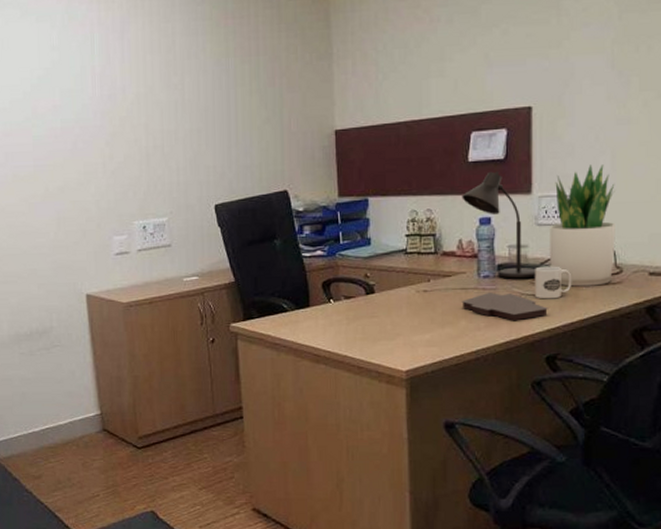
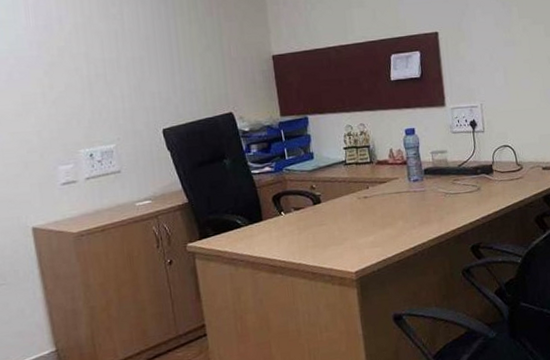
desk lamp: present [462,171,536,279] -> none [388,88,456,182]
papers: present [462,291,549,321] -> none [397,193,469,218]
mug: present [534,266,572,299] -> none [454,167,485,197]
planter: present [549,164,615,287] -> none [463,79,515,184]

